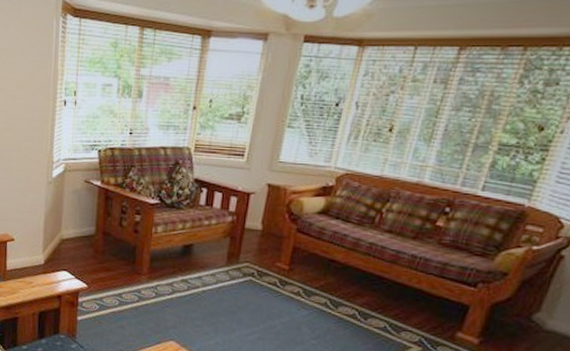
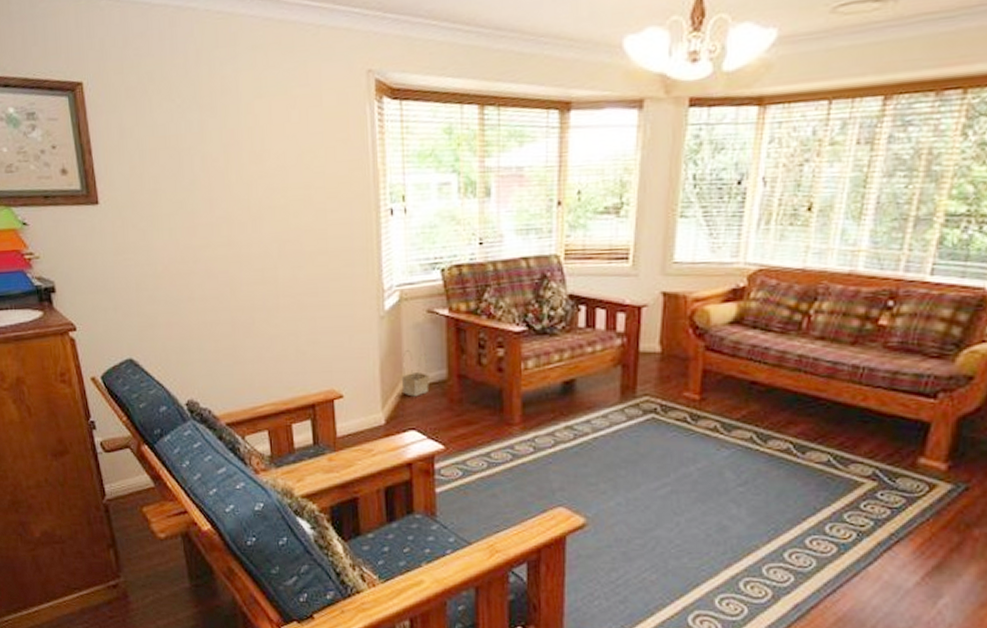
basket: none [59,209,81,246] -> present [401,349,430,397]

